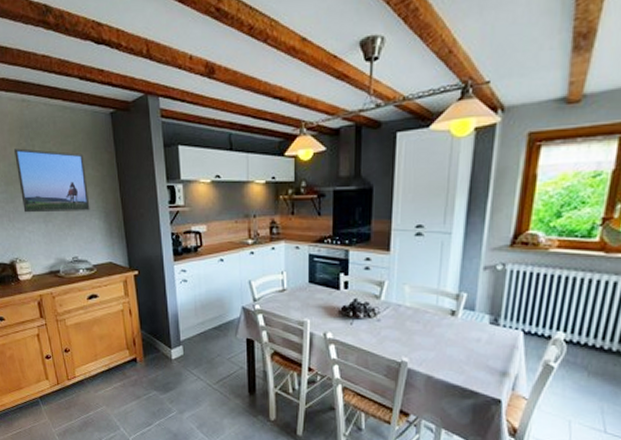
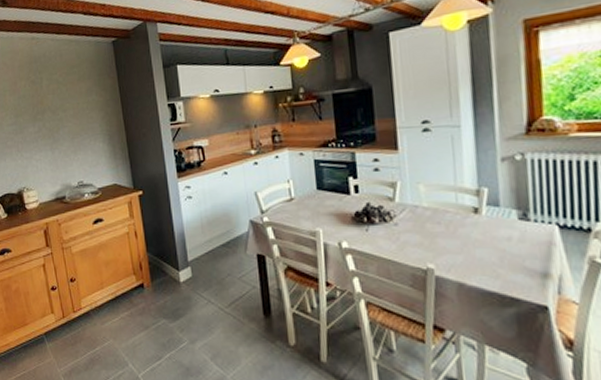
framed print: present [14,148,90,213] -> none [24,81,95,142]

